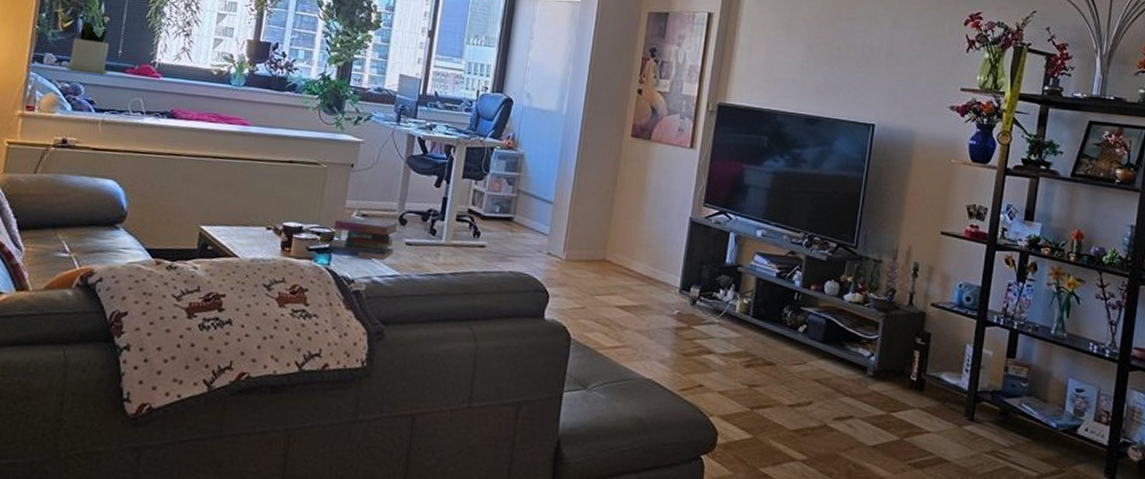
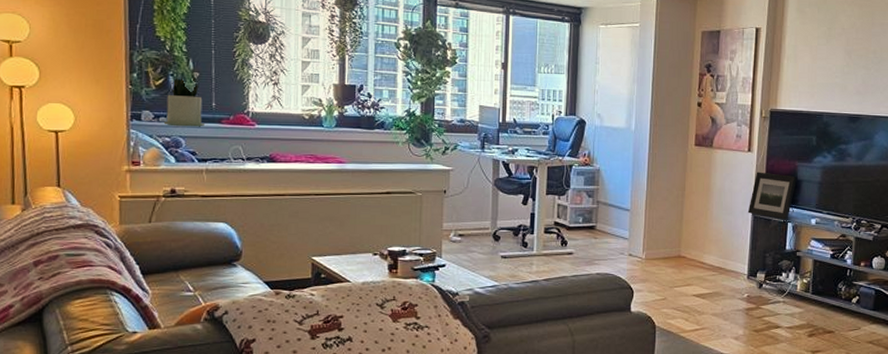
books: present [327,217,399,261] -> none [431,238,493,274]
picture frame: none [685,171,744,229] -> present [747,171,798,220]

